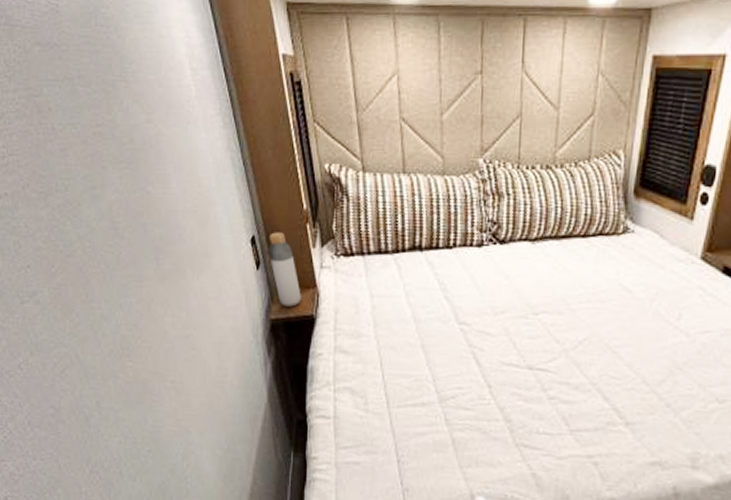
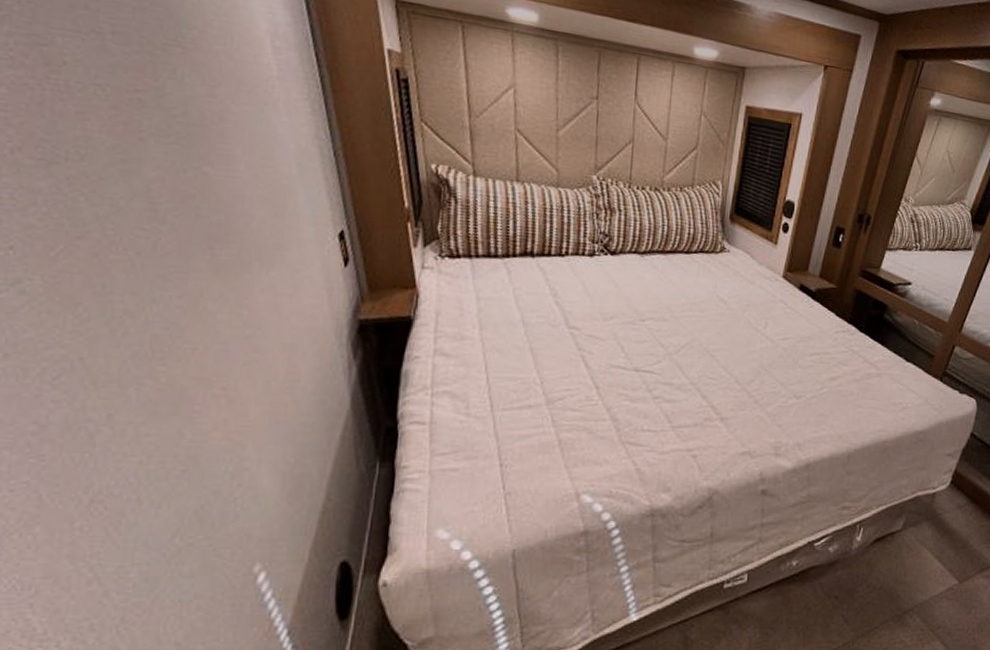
bottle: present [268,232,301,307] -> none [360,228,398,307]

